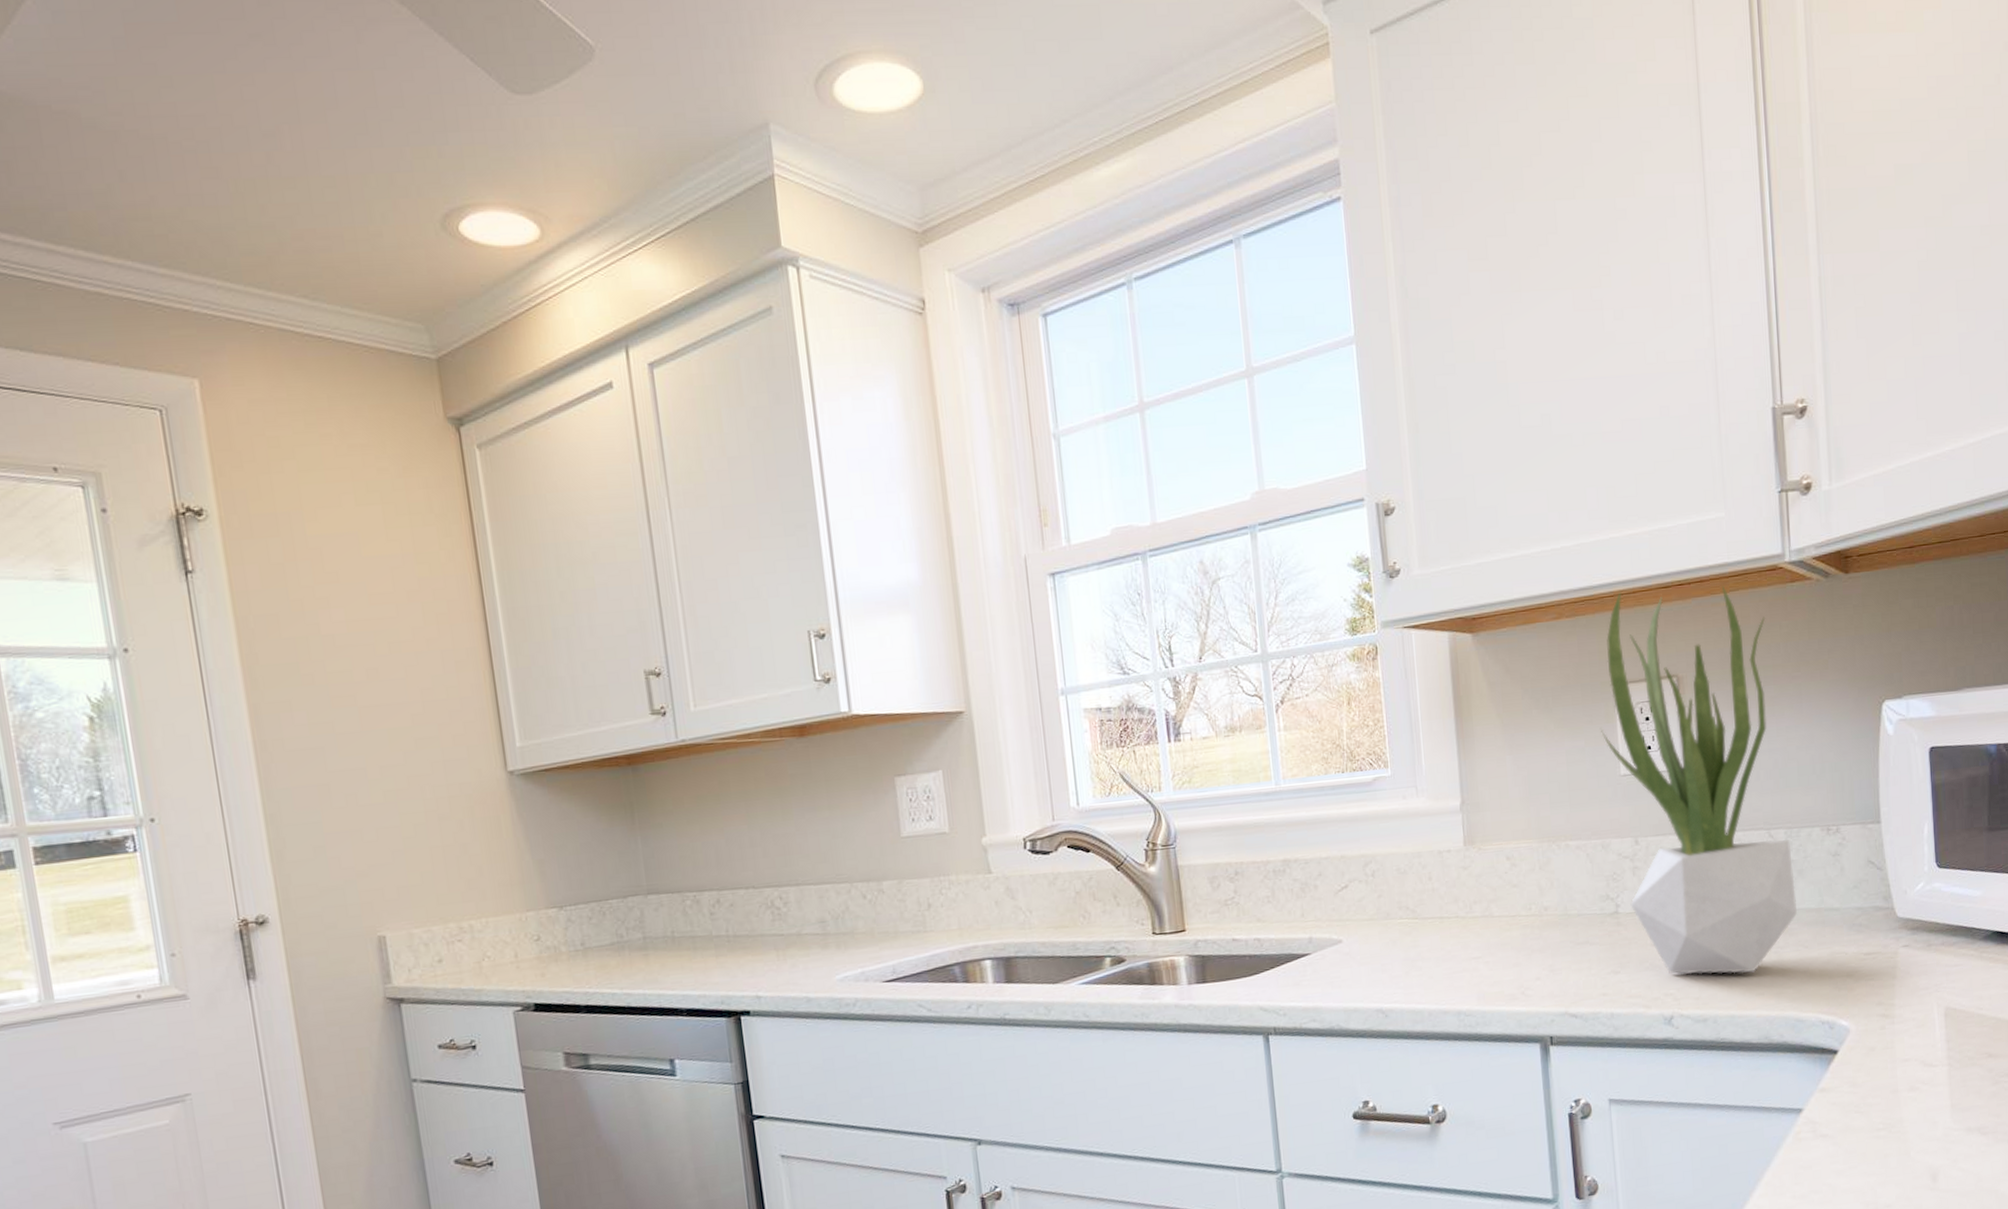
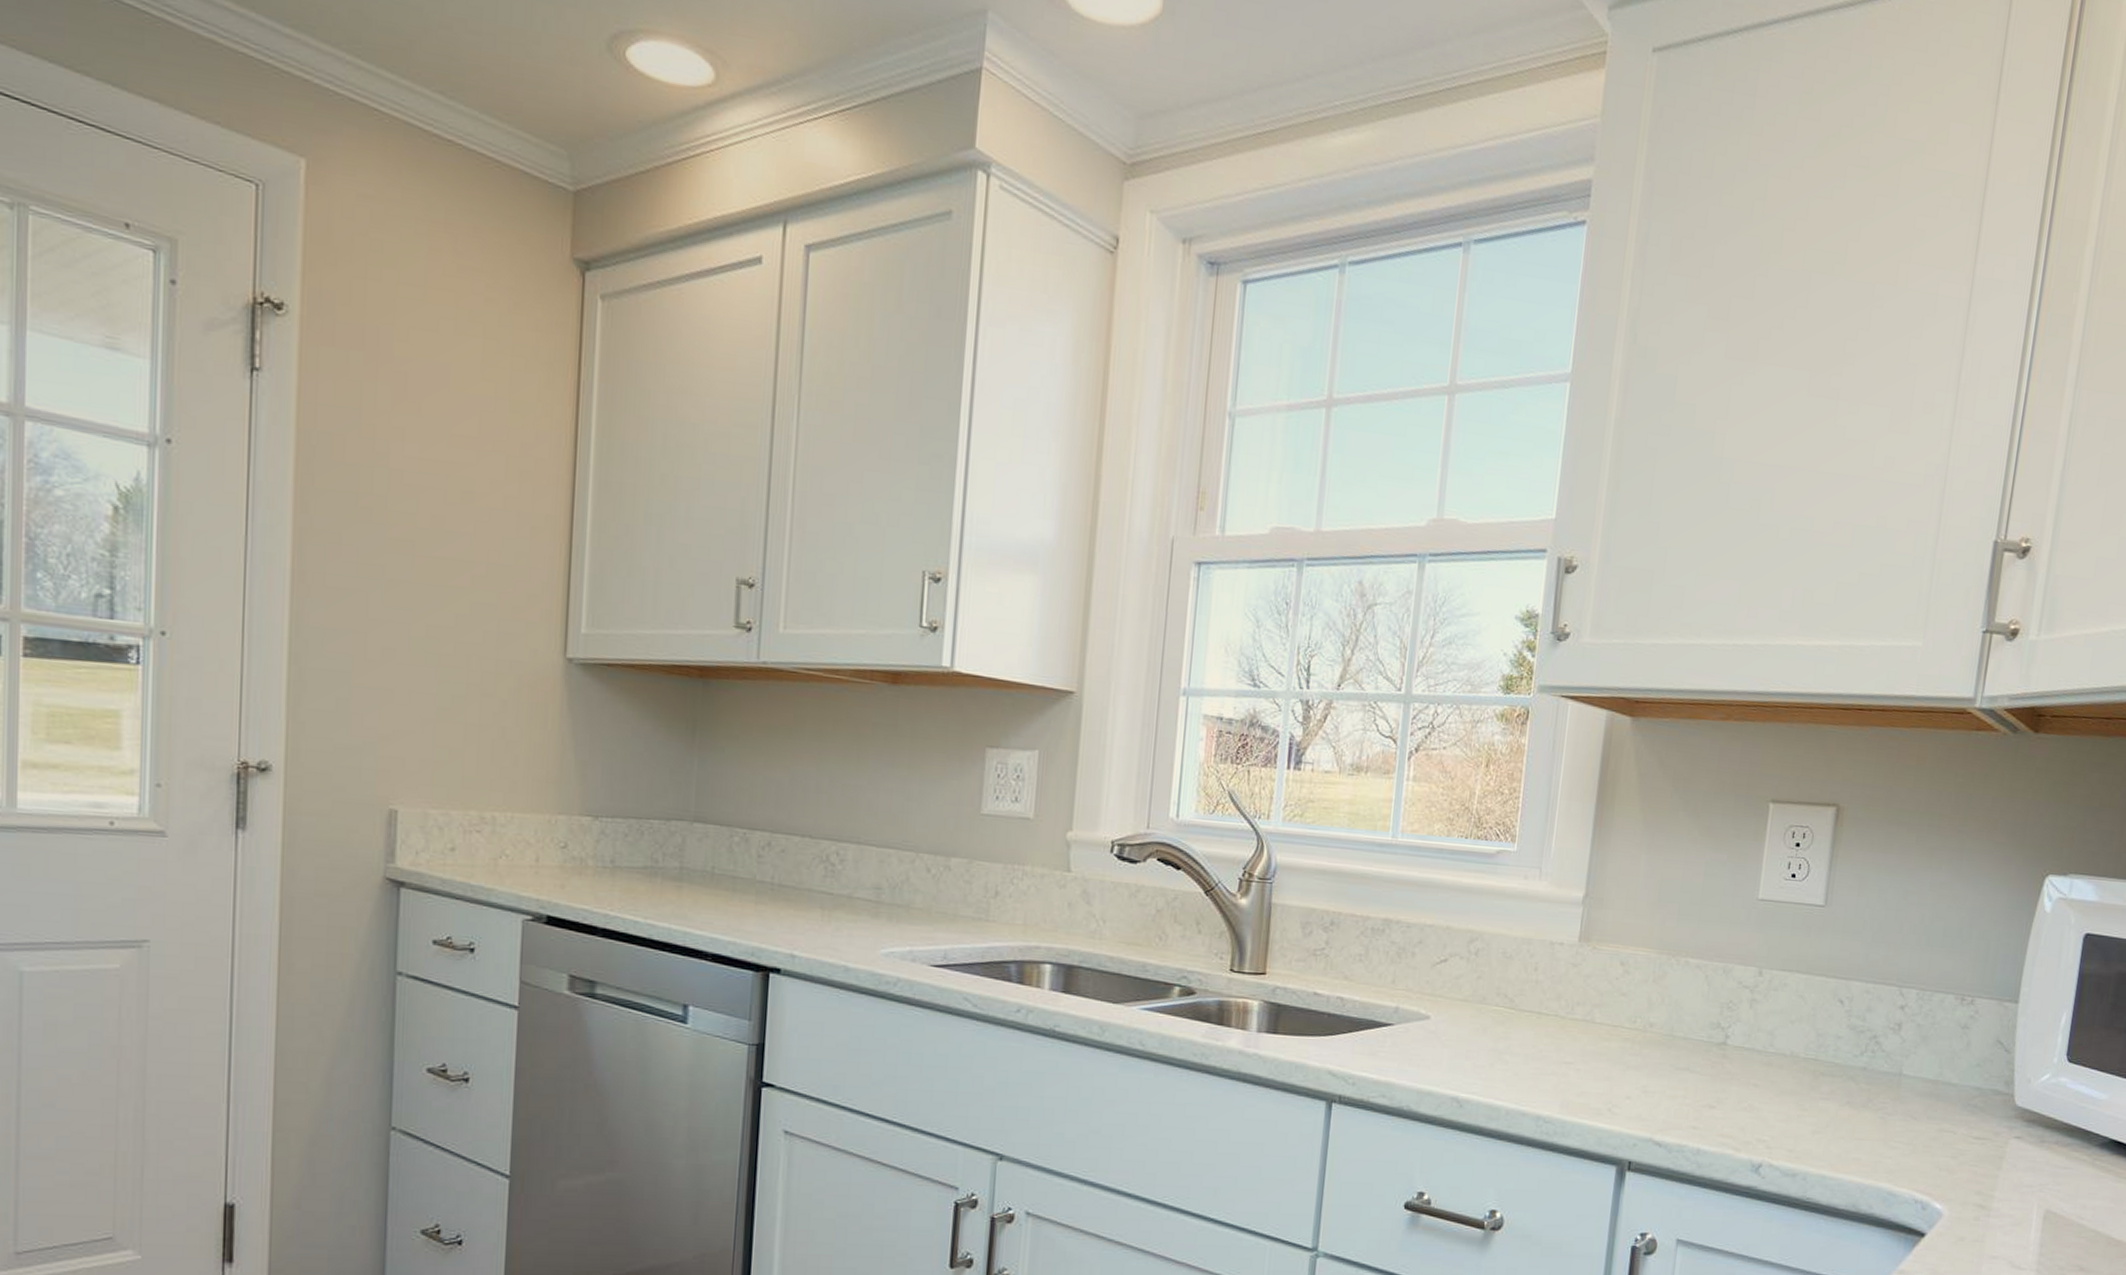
potted plant: present [1601,586,1797,975] -> none [1740,704,1943,1135]

